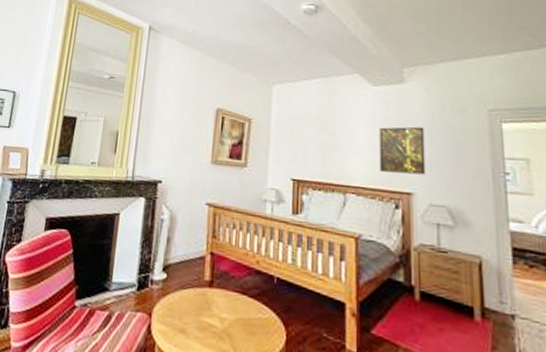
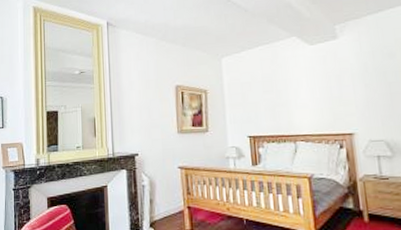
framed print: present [379,126,426,175] -> none [319,75,364,119]

